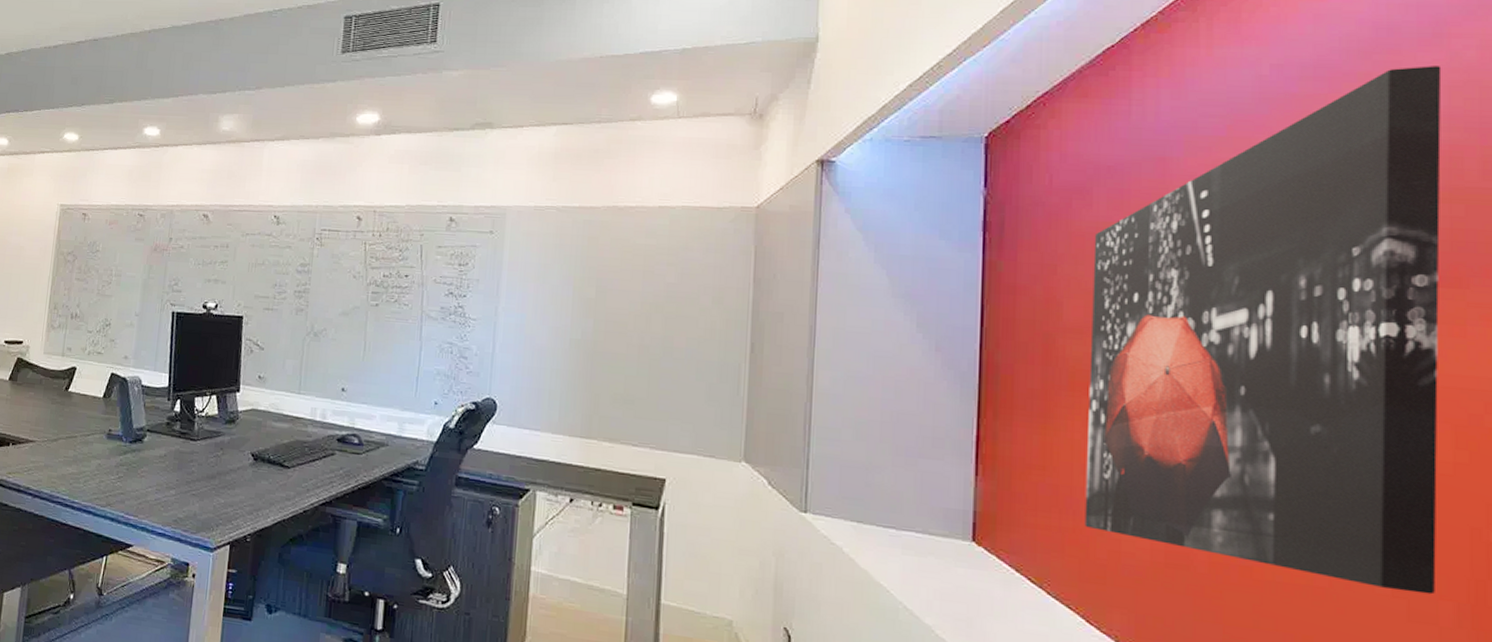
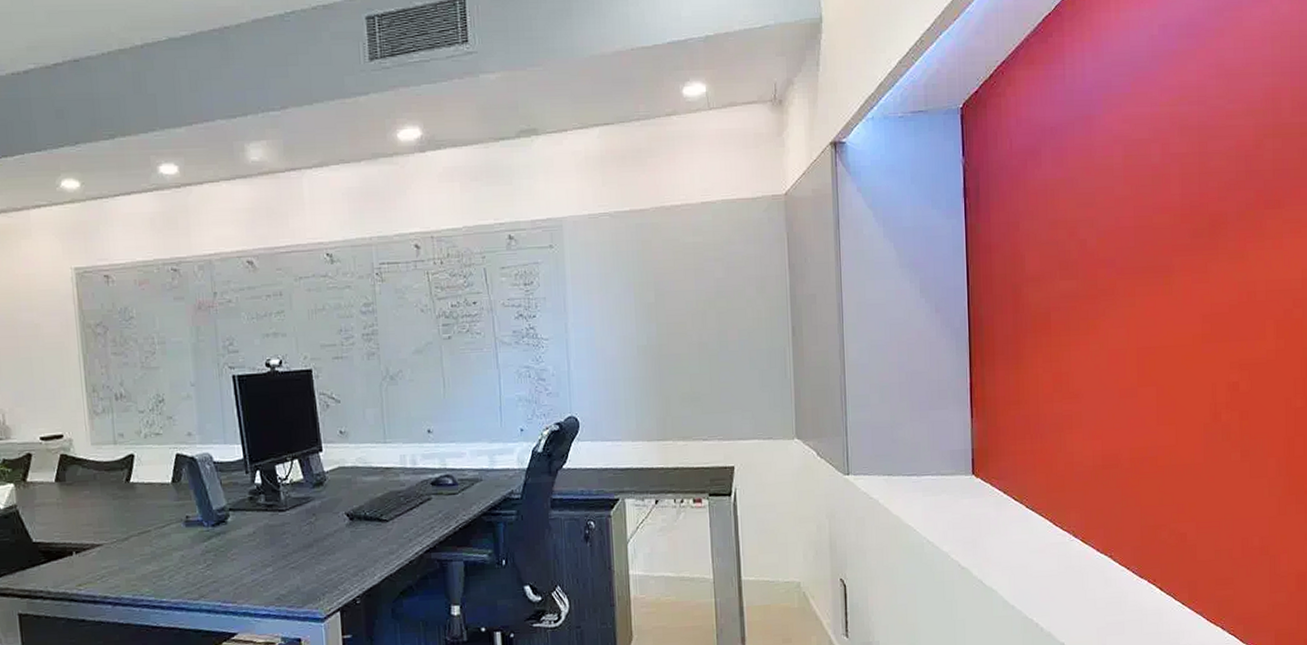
wall art: present [1085,66,1442,595] -> none [1044,19,1267,456]

